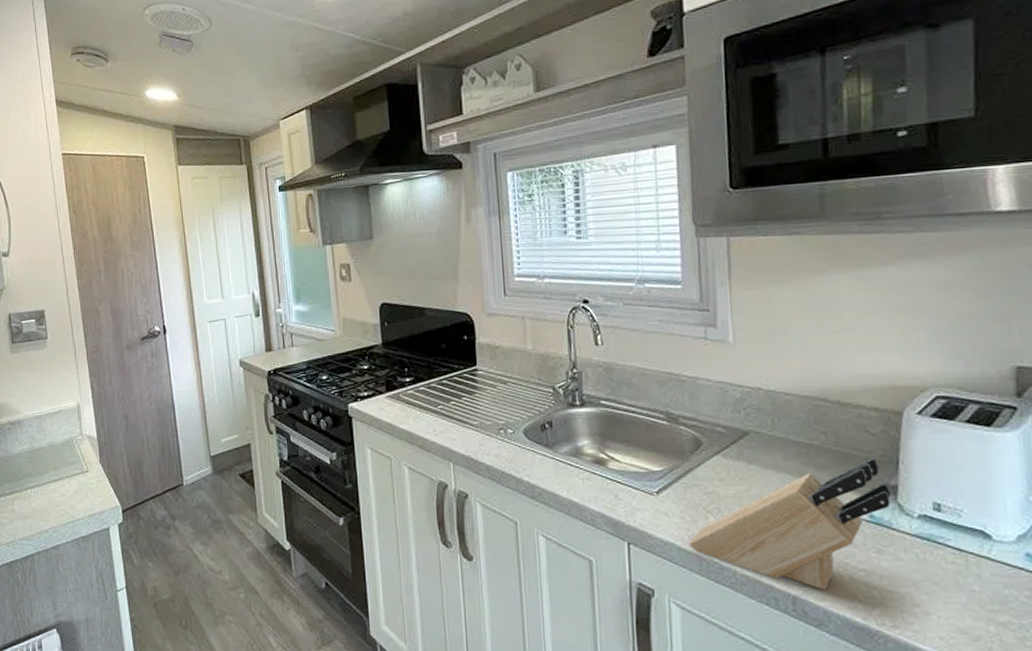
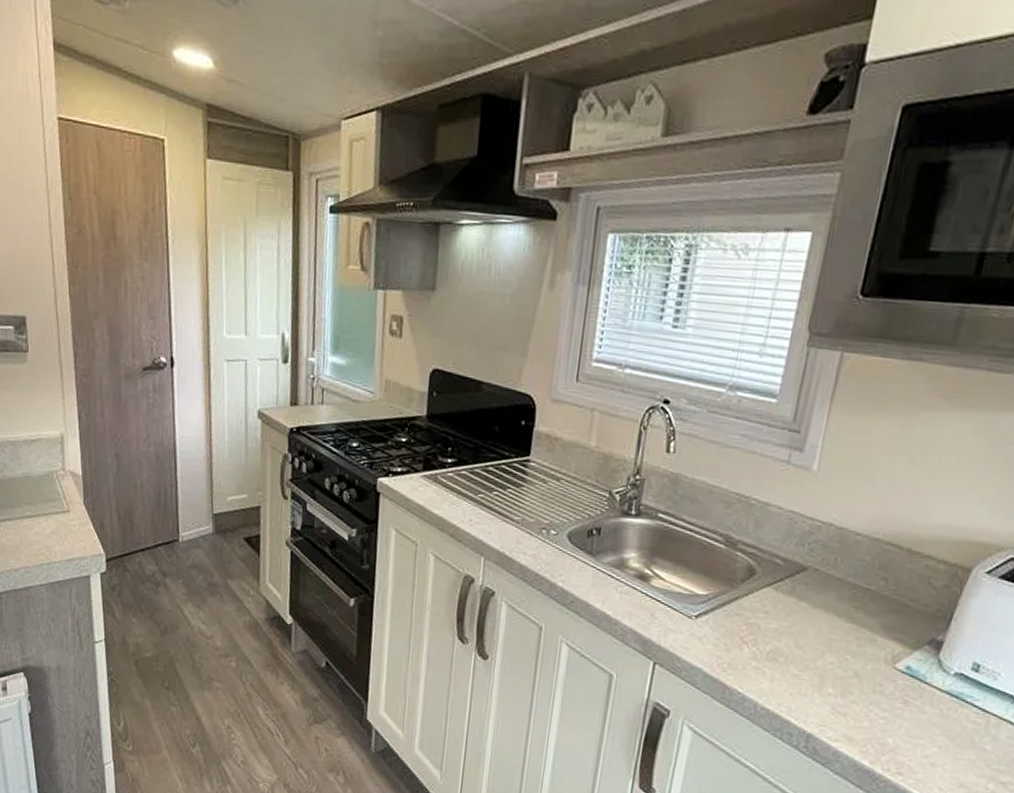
knife block: present [689,457,892,591] -> none [717,610,935,733]

